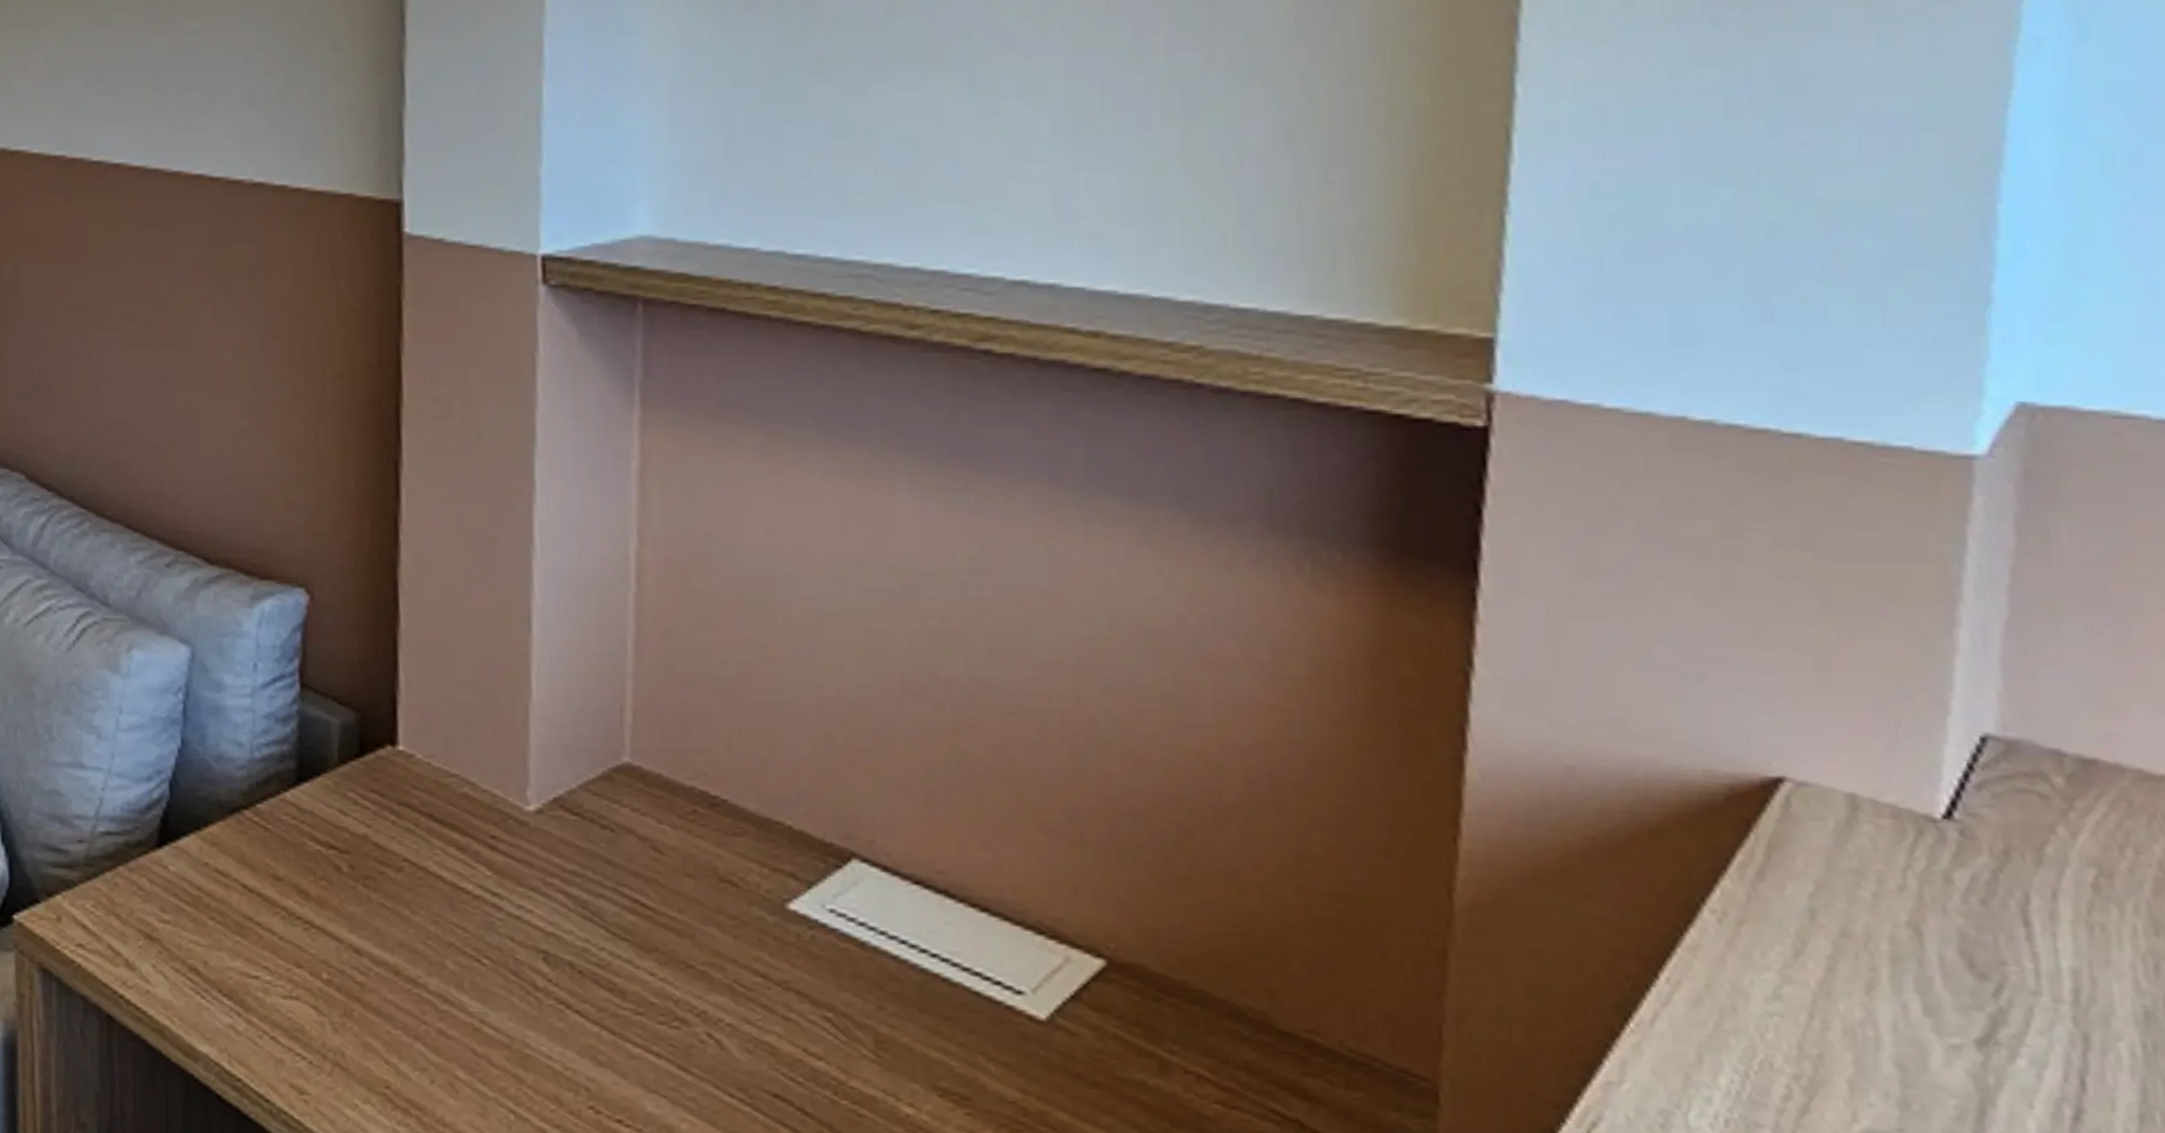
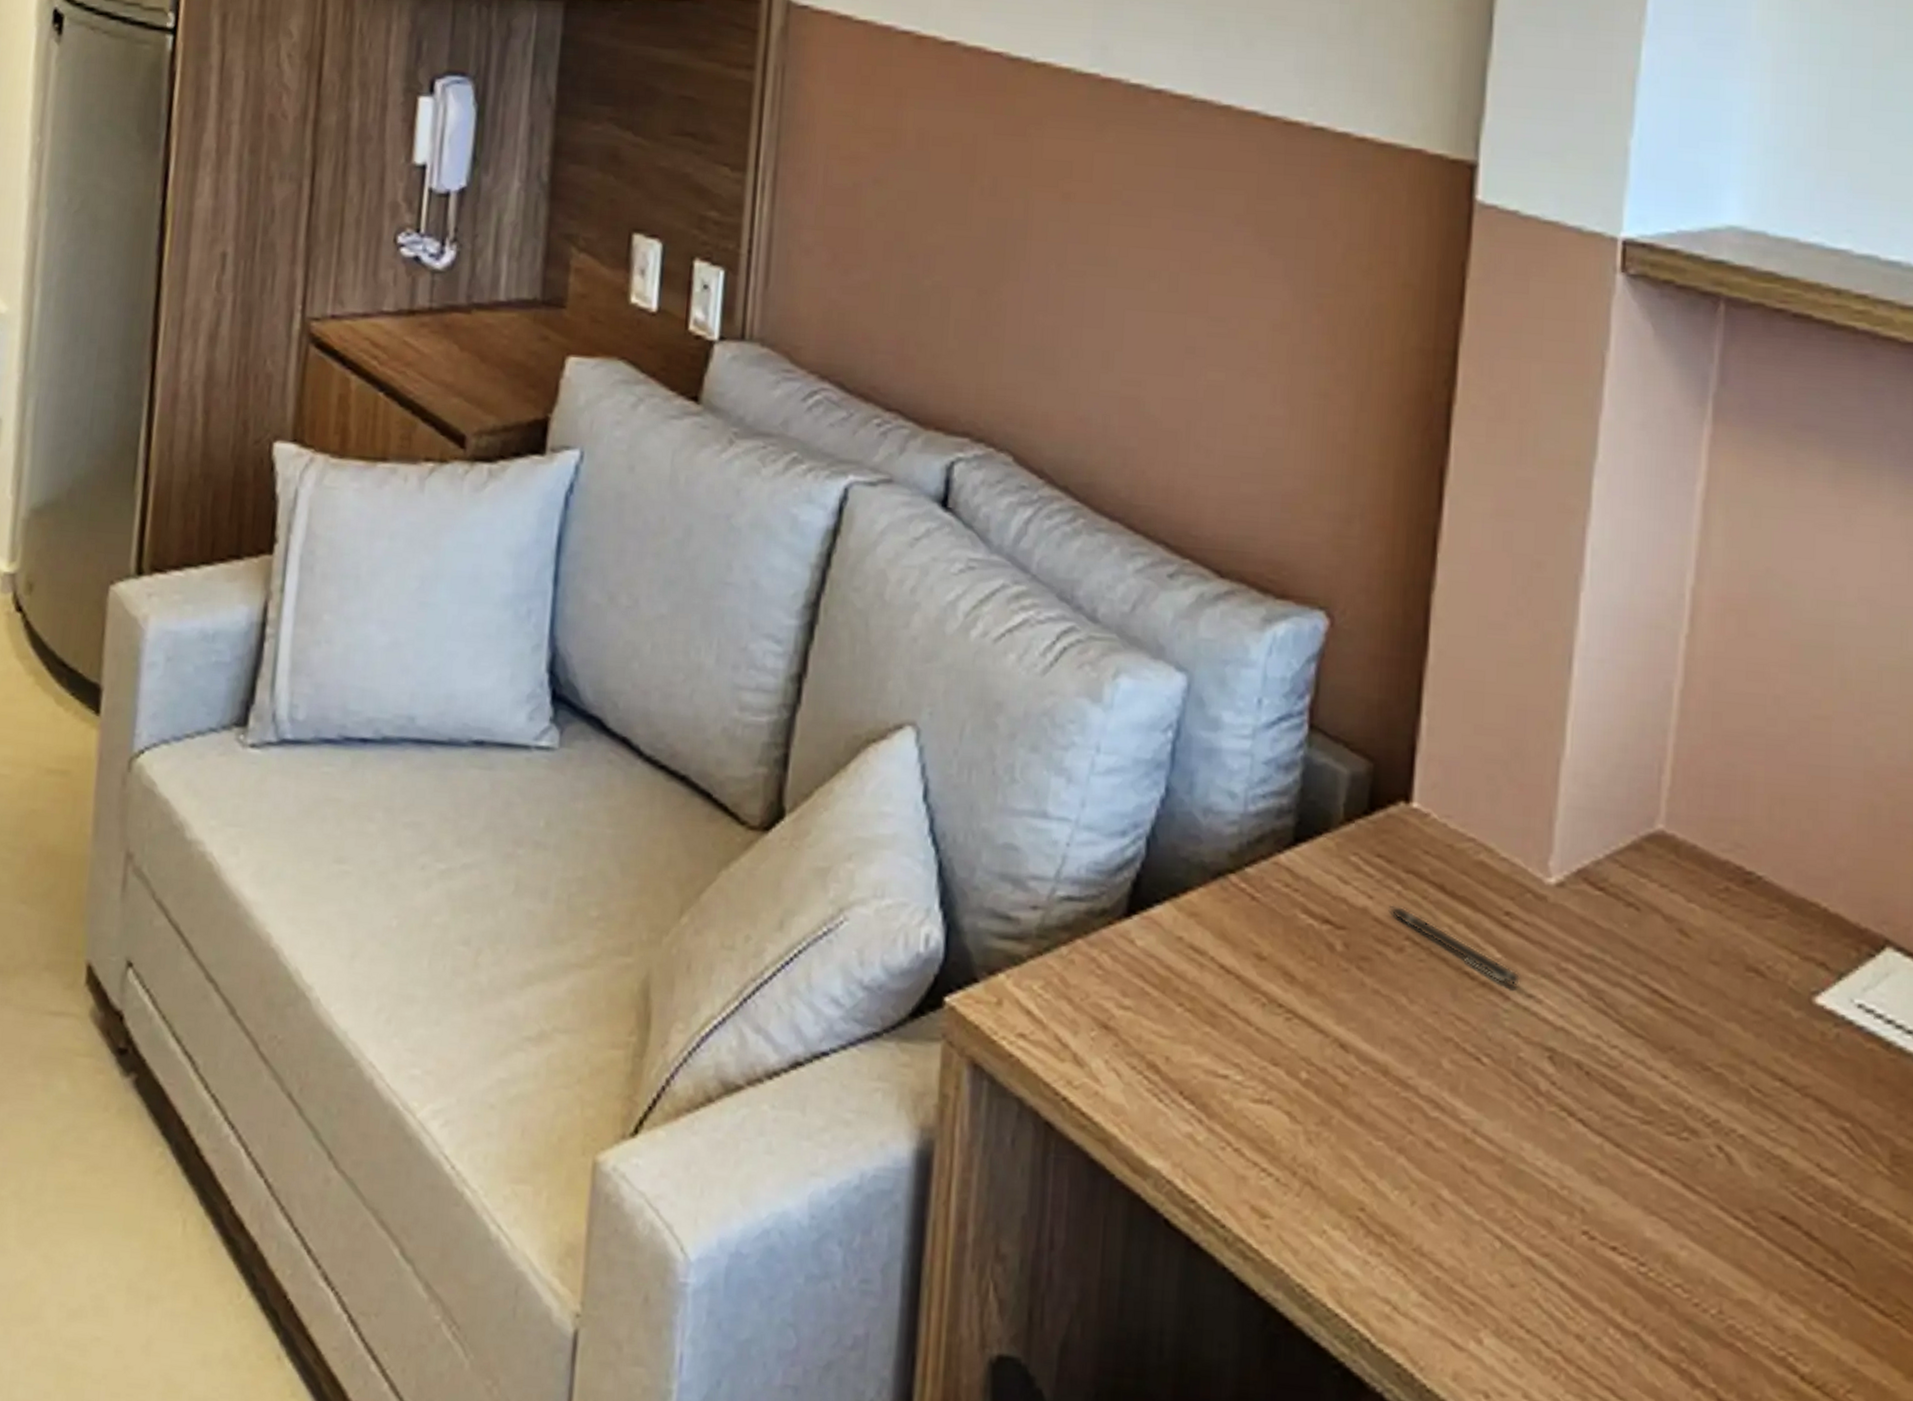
pen: none [386,832,511,899] -> present [1388,905,1521,987]

